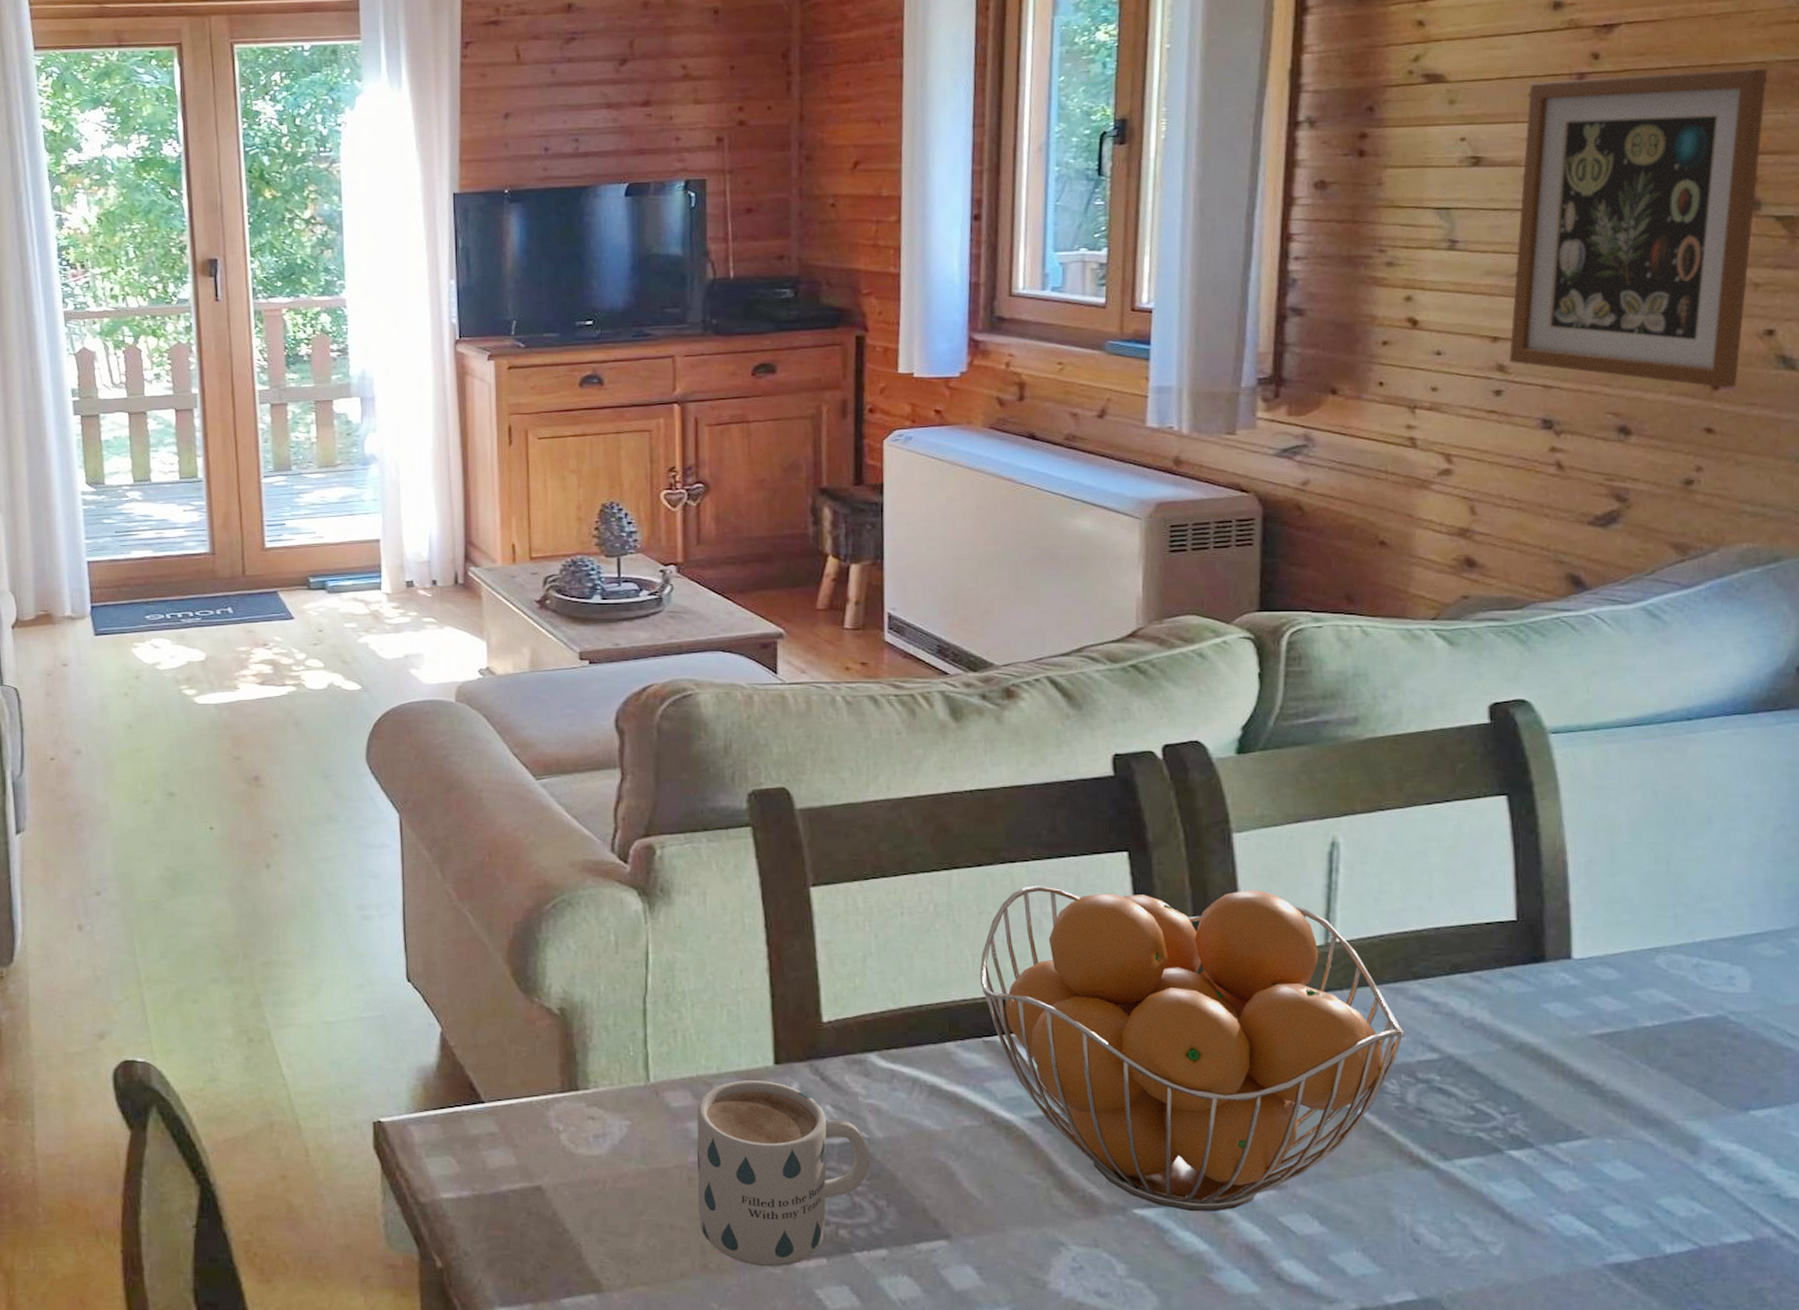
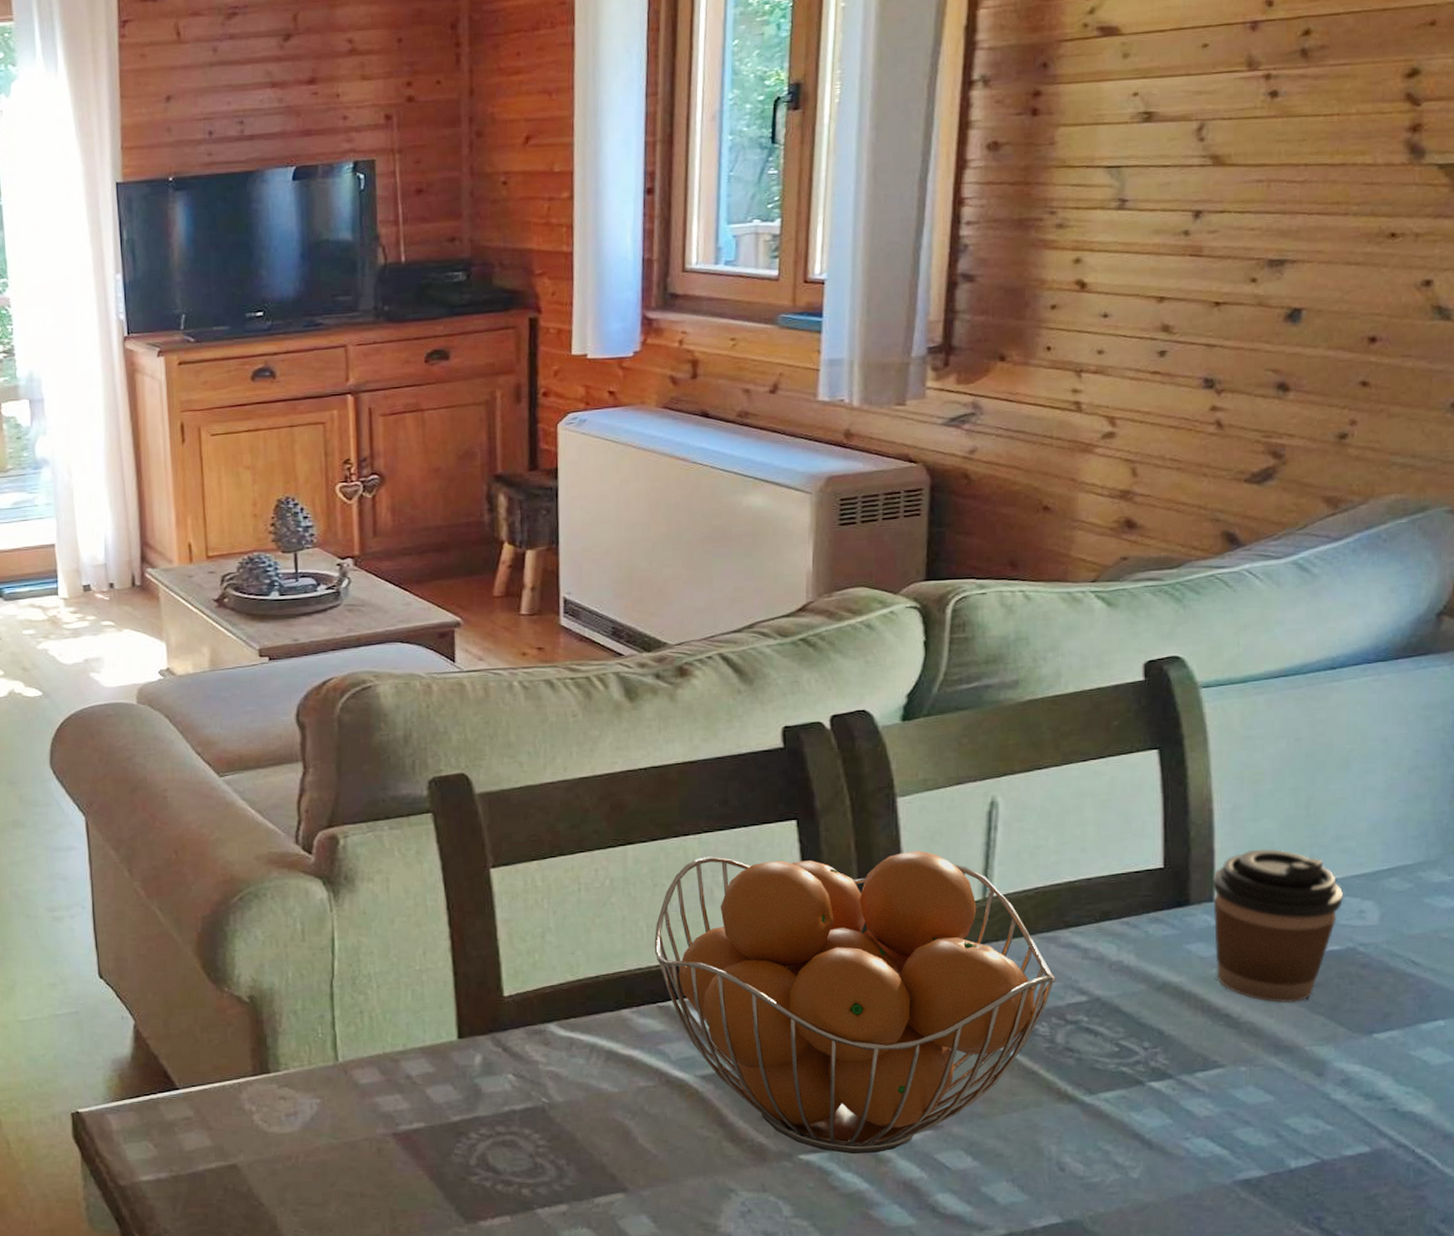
mug: present [697,1080,870,1267] -> none [384,1054,551,1227]
wall art: present [1509,67,1767,388] -> none [1175,10,1438,341]
coffee cup: none [1568,905,1712,1073] -> present [1212,848,1344,1003]

